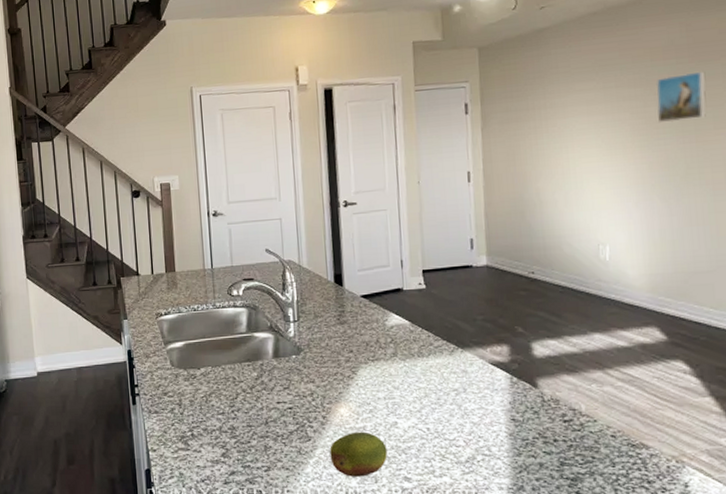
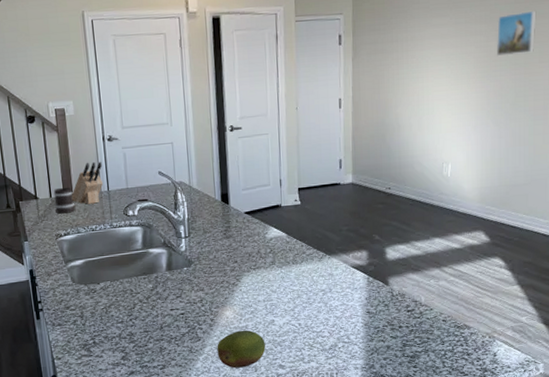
mug: none [155,263,177,292] -> present [53,187,75,214]
knife block: none [173,237,207,282] -> present [71,161,104,204]

